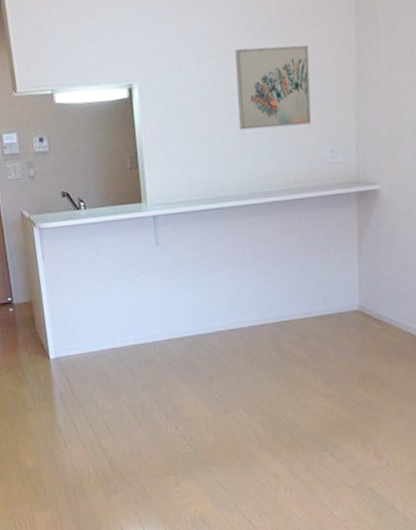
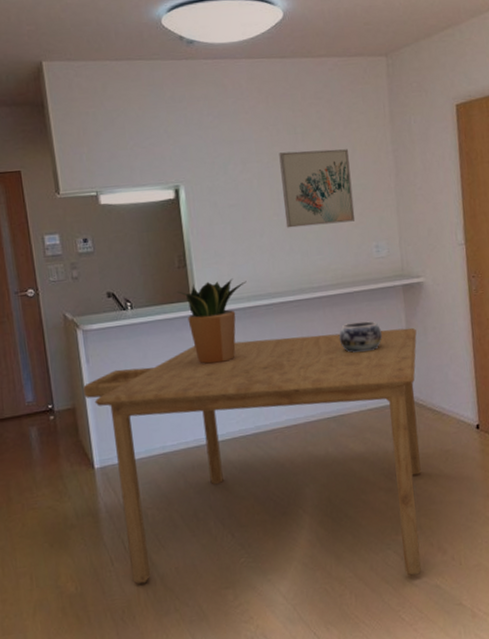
dining table: none [39,236,368,477] -> present [83,327,422,584]
potted plant: none [128,181,197,266] -> present [176,278,247,365]
decorative bowl: none [287,228,332,260] -> present [339,321,382,353]

